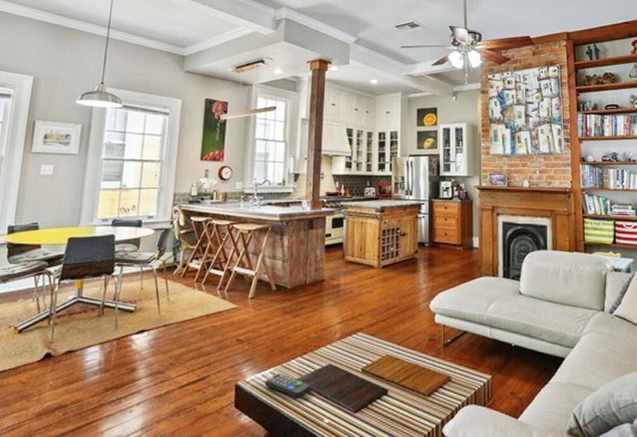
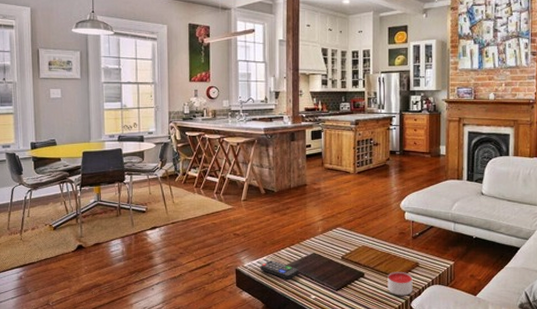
candle: none [415,387,444,419] -> present [387,271,413,296]

